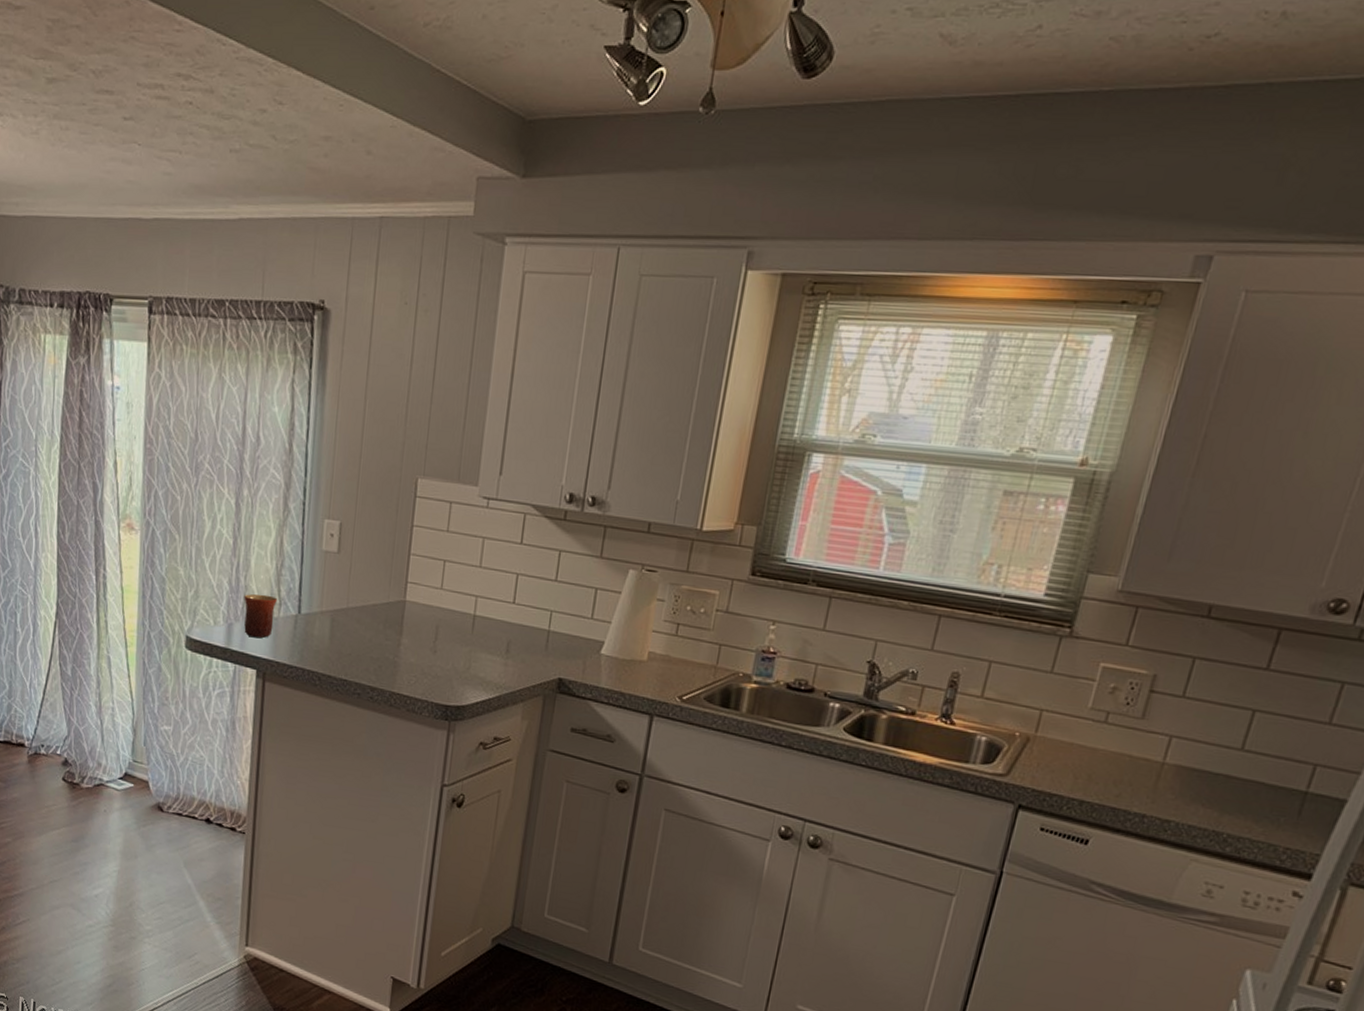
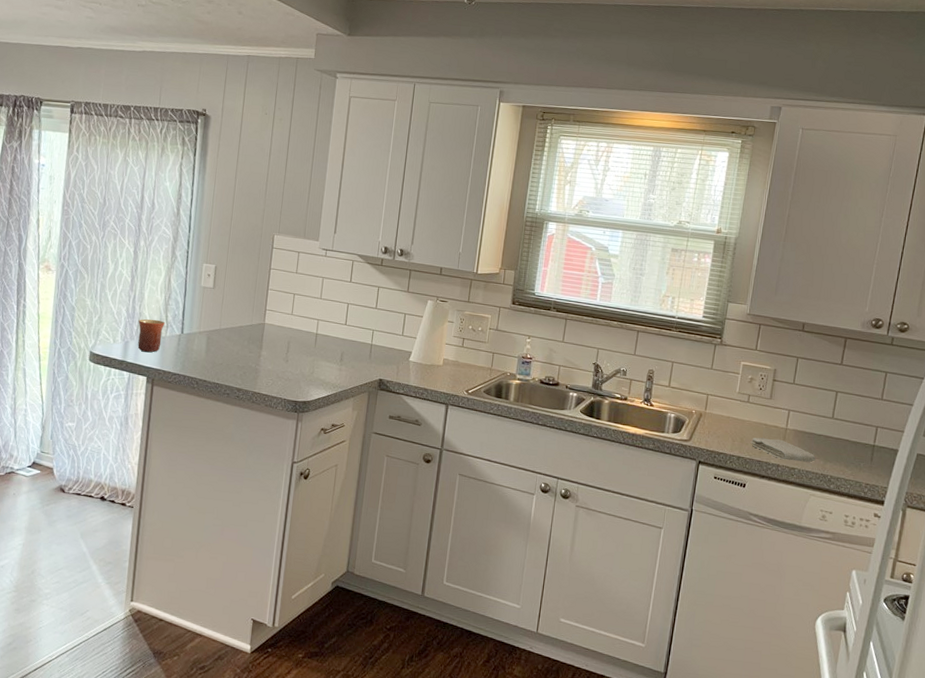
washcloth: none [1102,774,1207,813] -> present [750,437,816,462]

